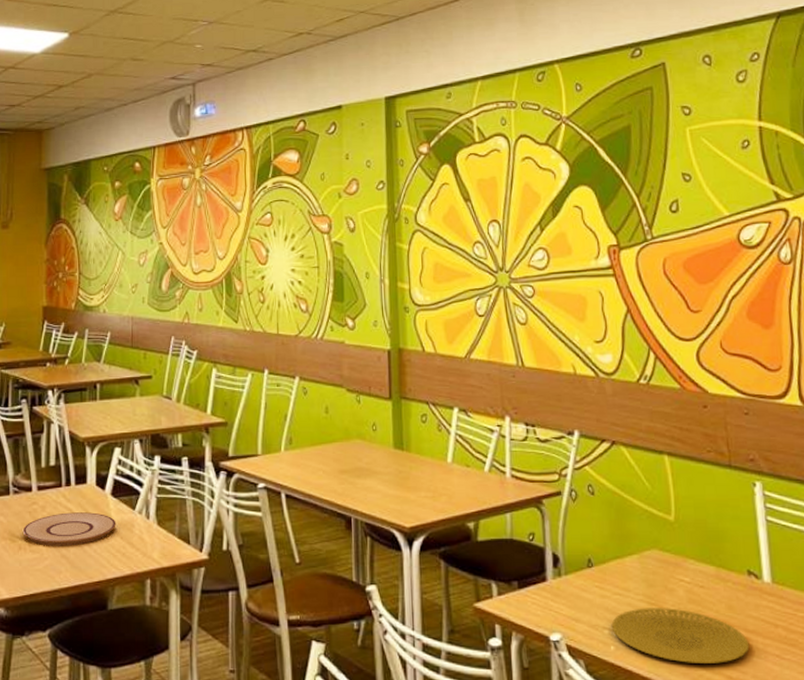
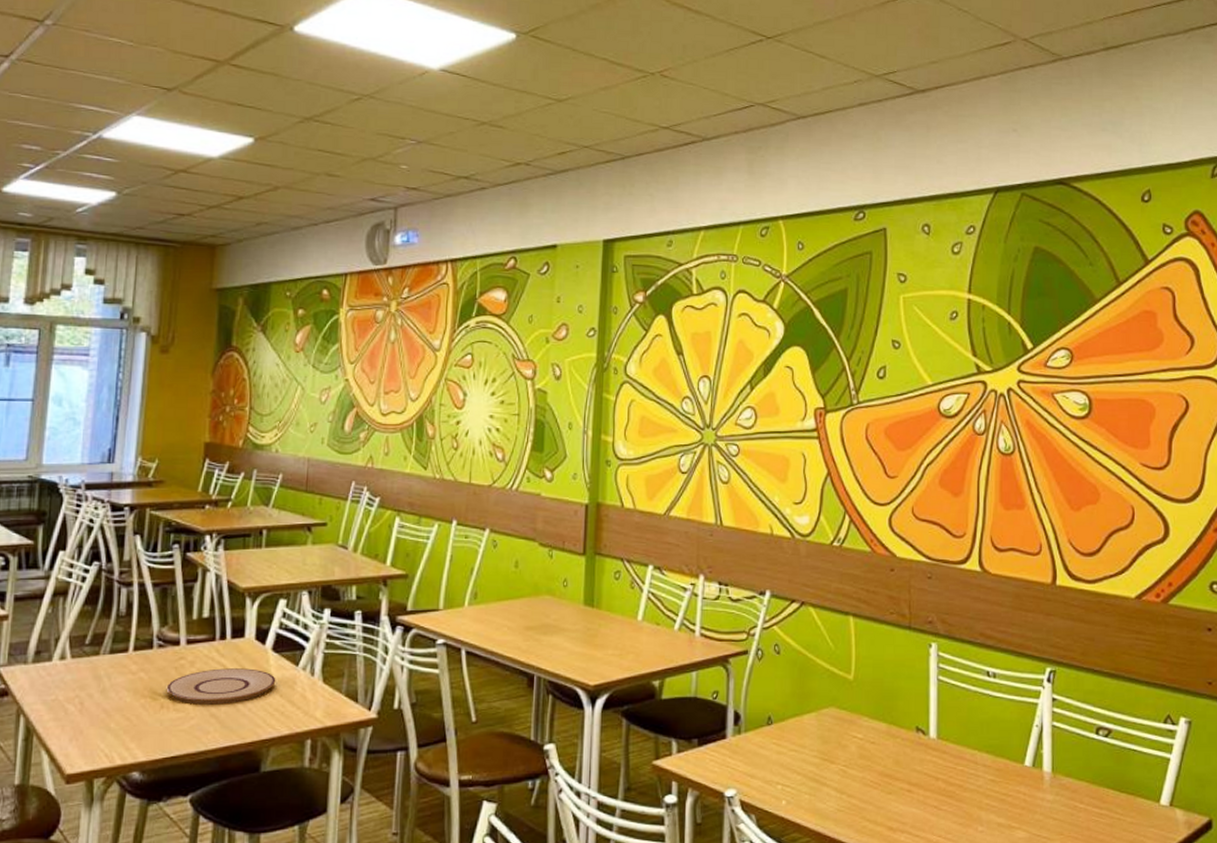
plate: present [611,608,750,663] -> none [784,763,911,816]

